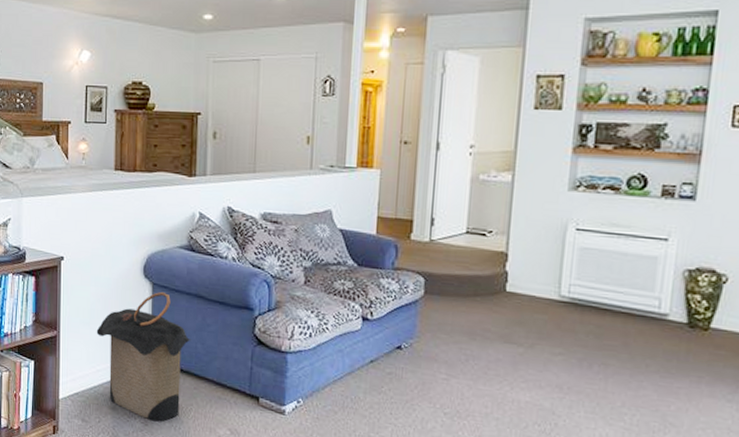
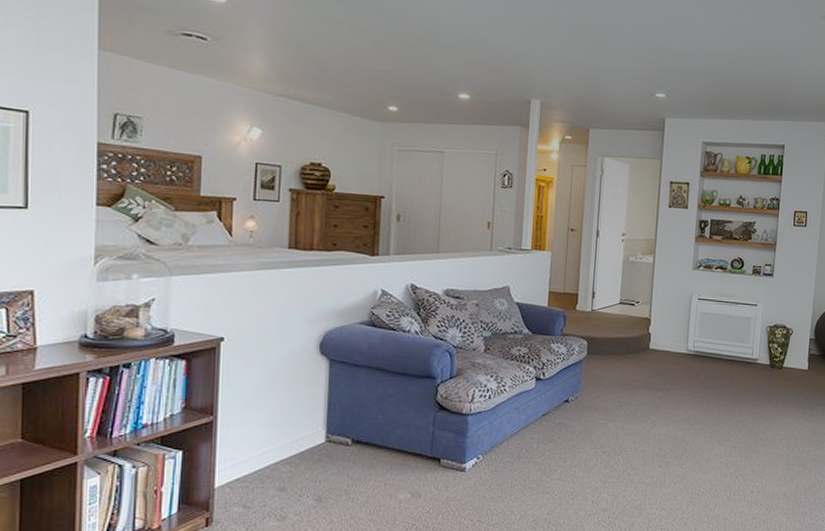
laundry hamper: present [96,291,191,422] -> none [263,367,372,496]

